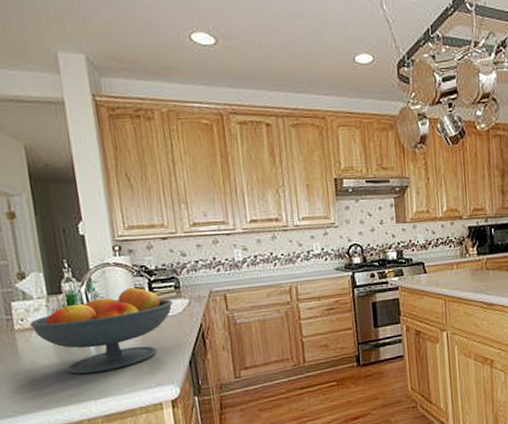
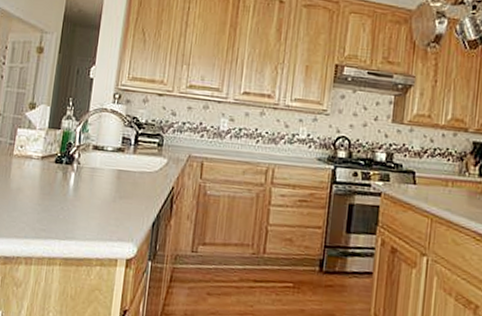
fruit bowl: present [29,286,173,375] -> none [26,136,152,214]

